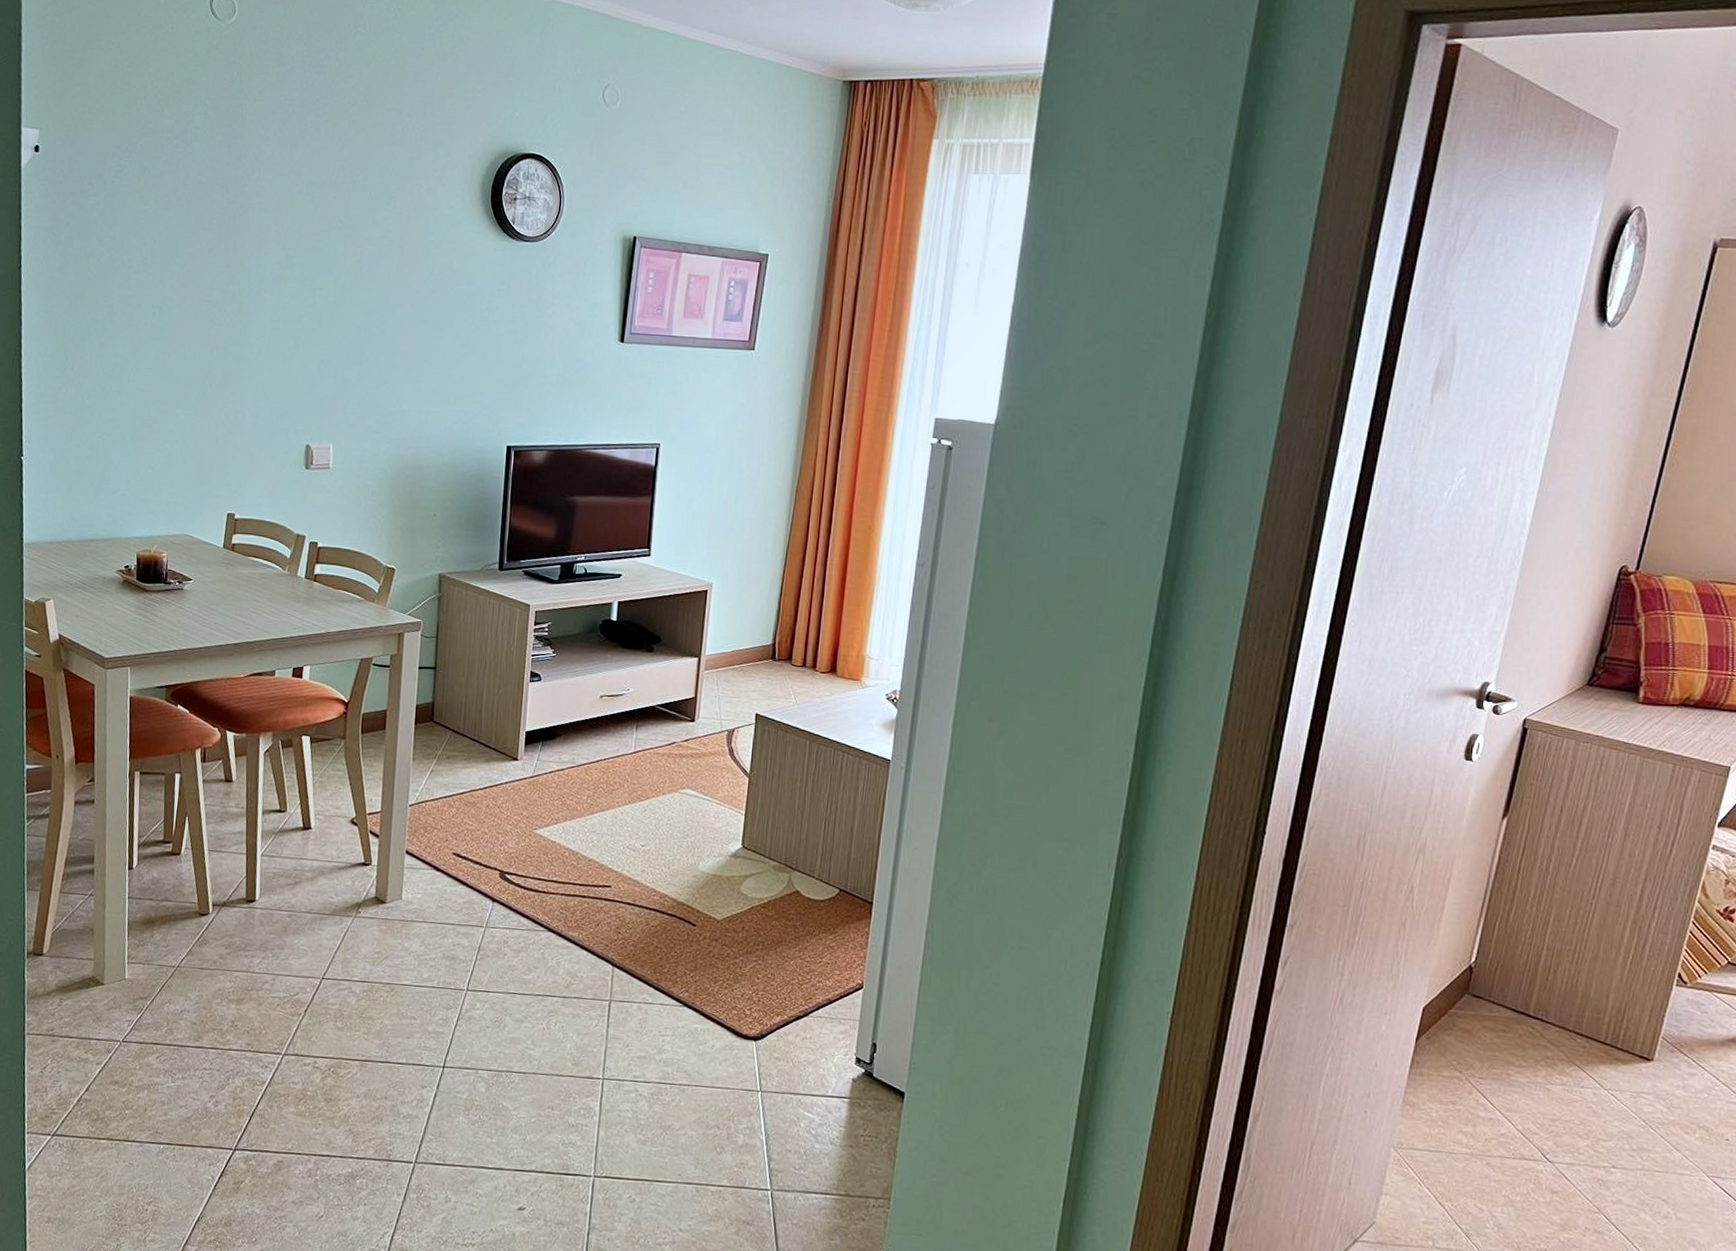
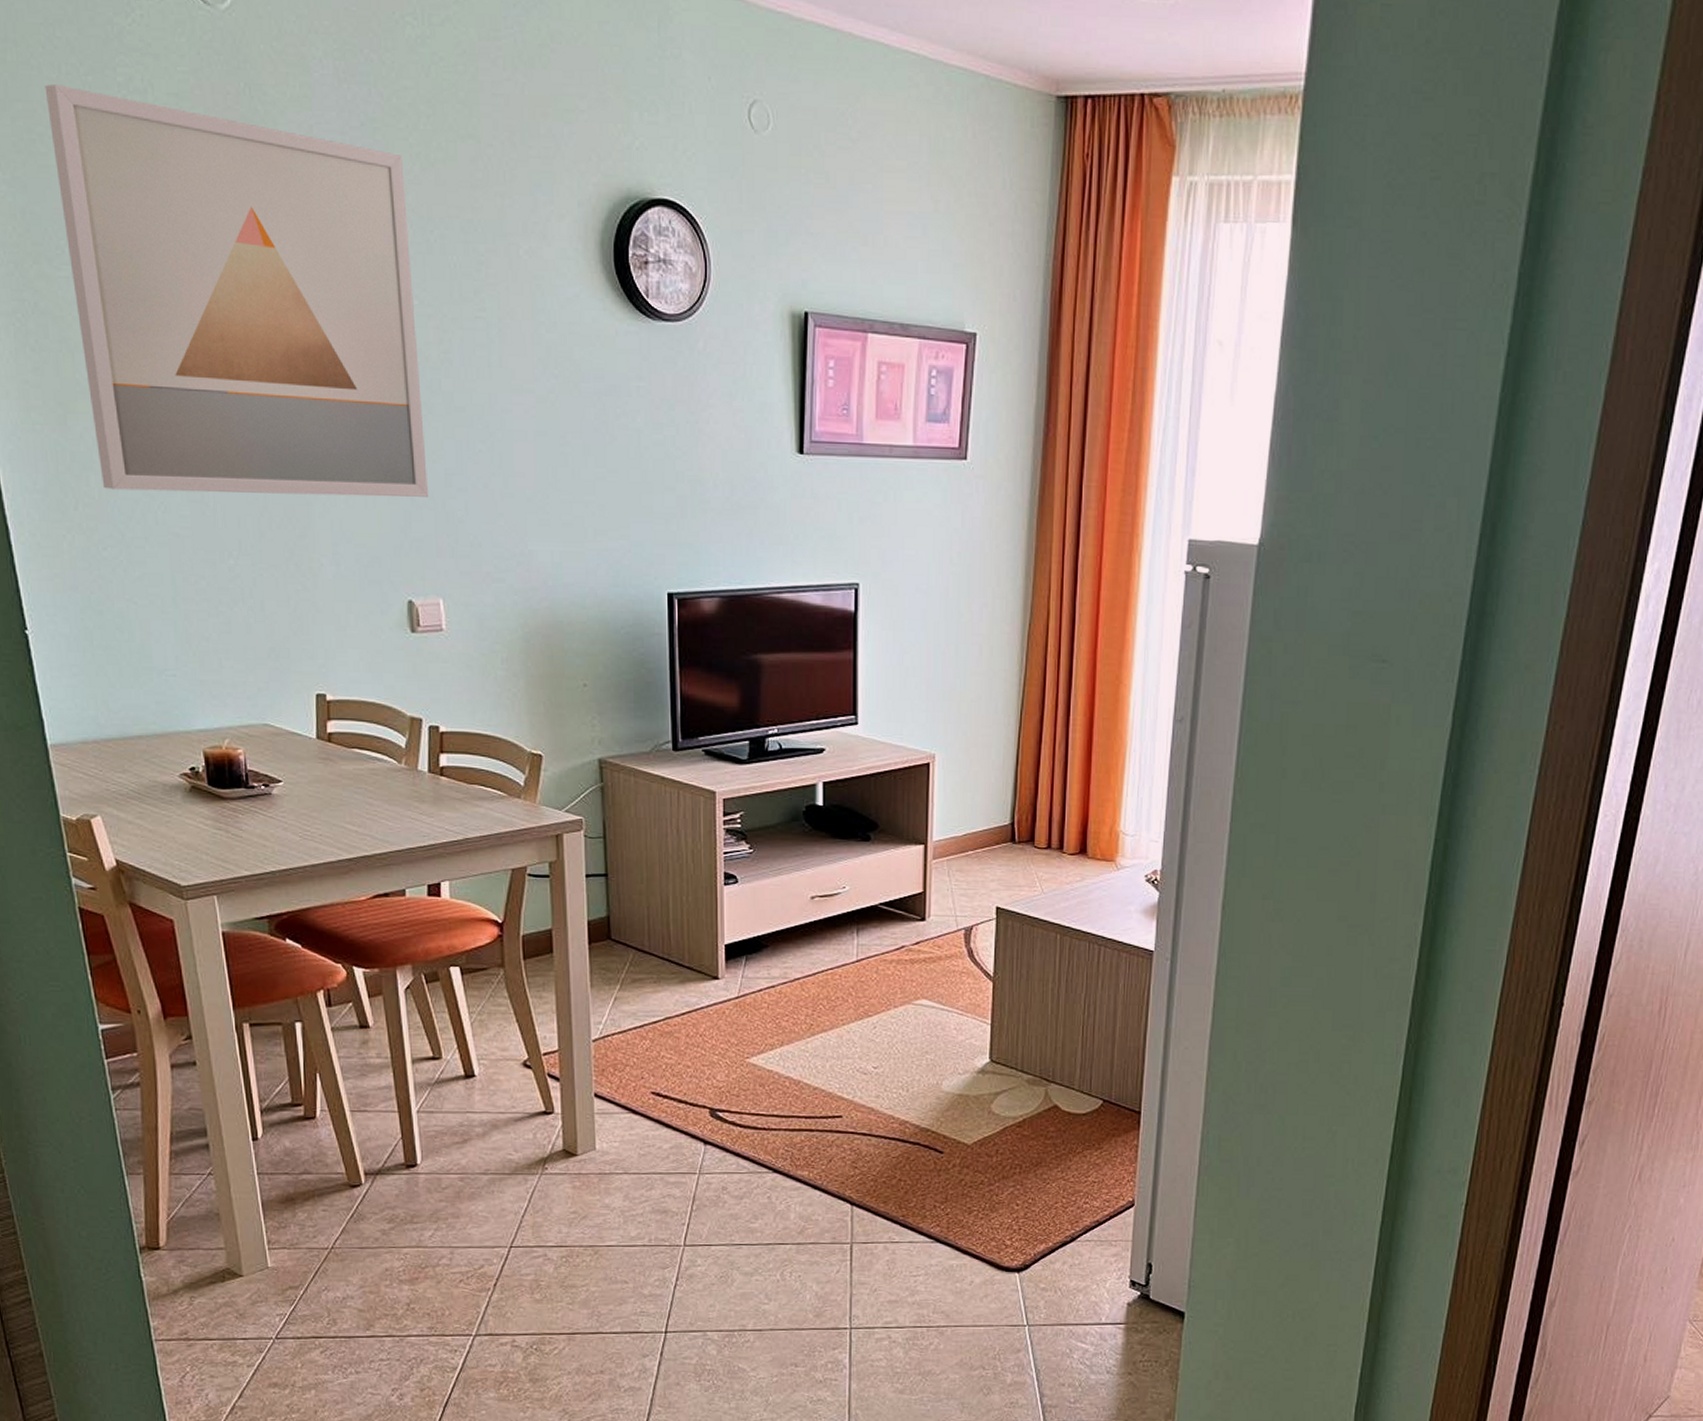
wall art: none [94,74,343,367] -> present [44,84,429,497]

